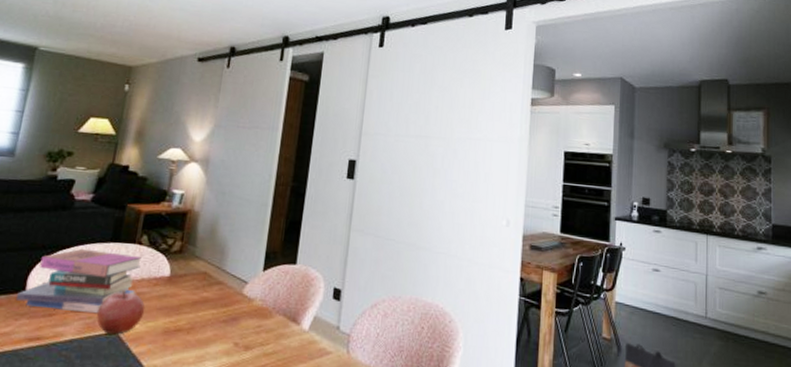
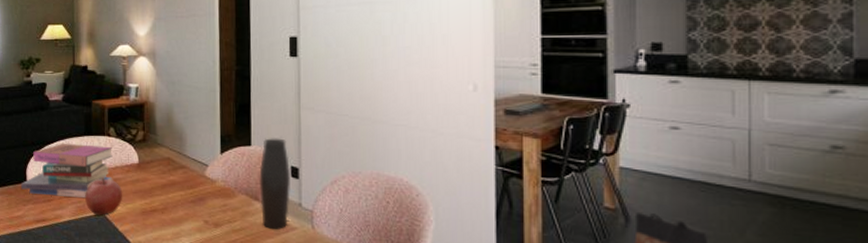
vase: none [296,257,334,354] -> present [259,138,290,229]

